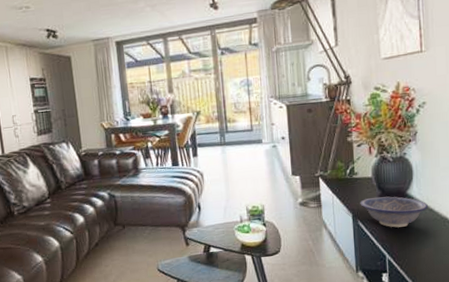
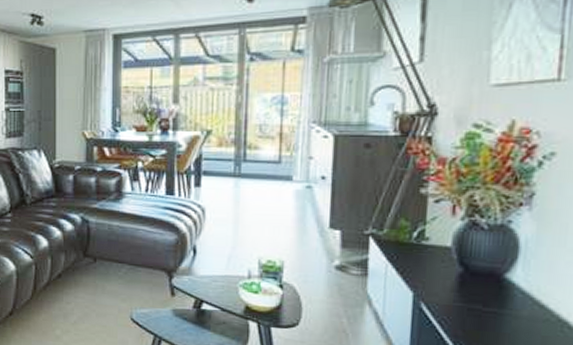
decorative bowl: present [360,196,429,228] -> none [427,274,539,323]

